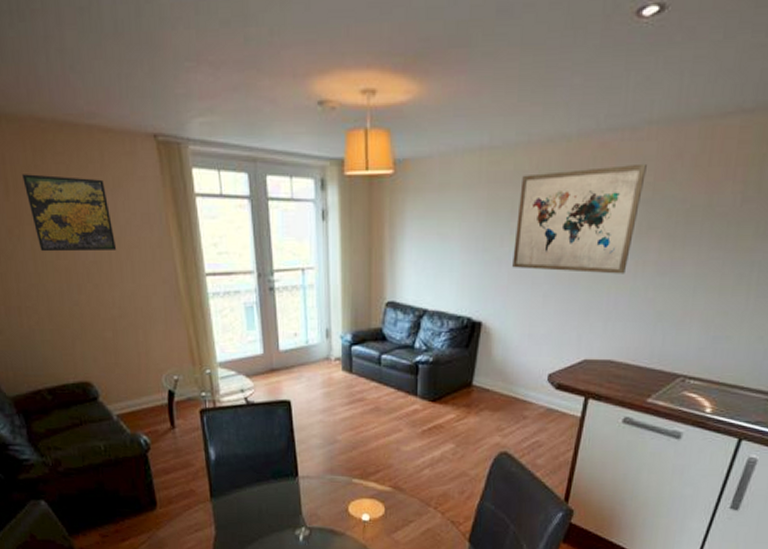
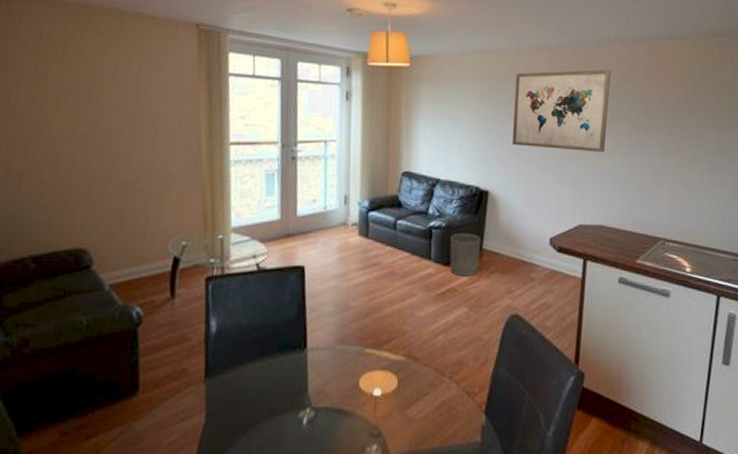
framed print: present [22,174,117,252] -> none [56,49,142,119]
waste bin: none [437,368,471,413] -> present [450,232,481,276]

